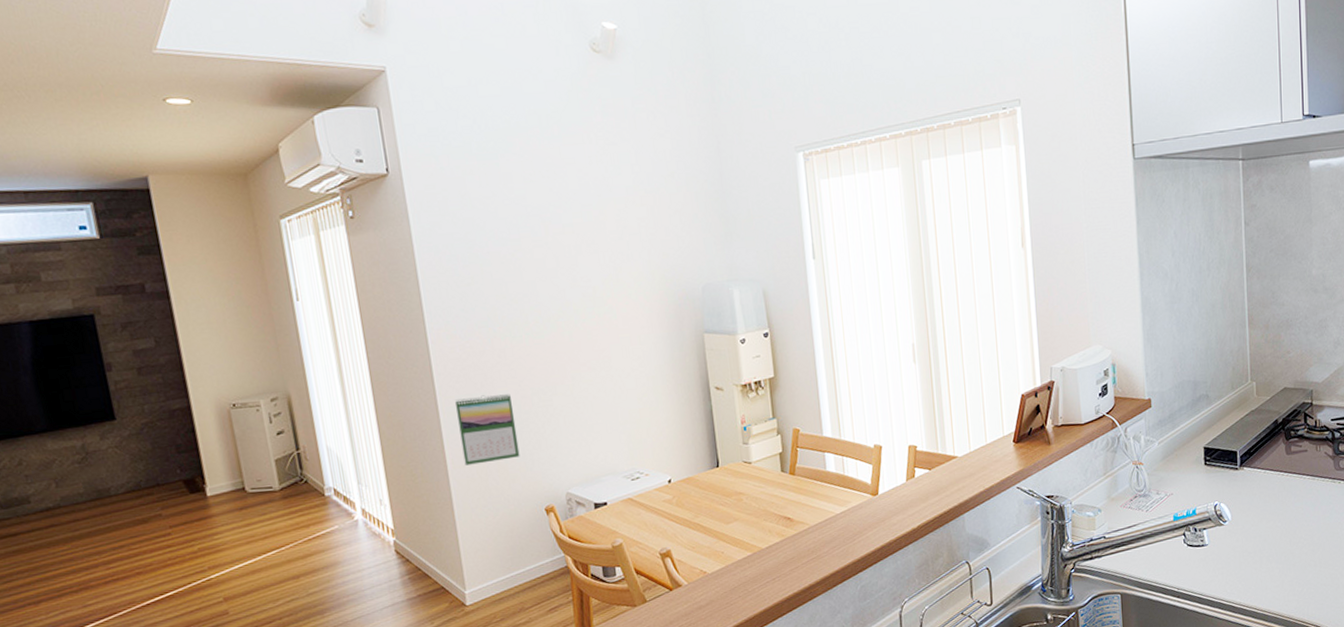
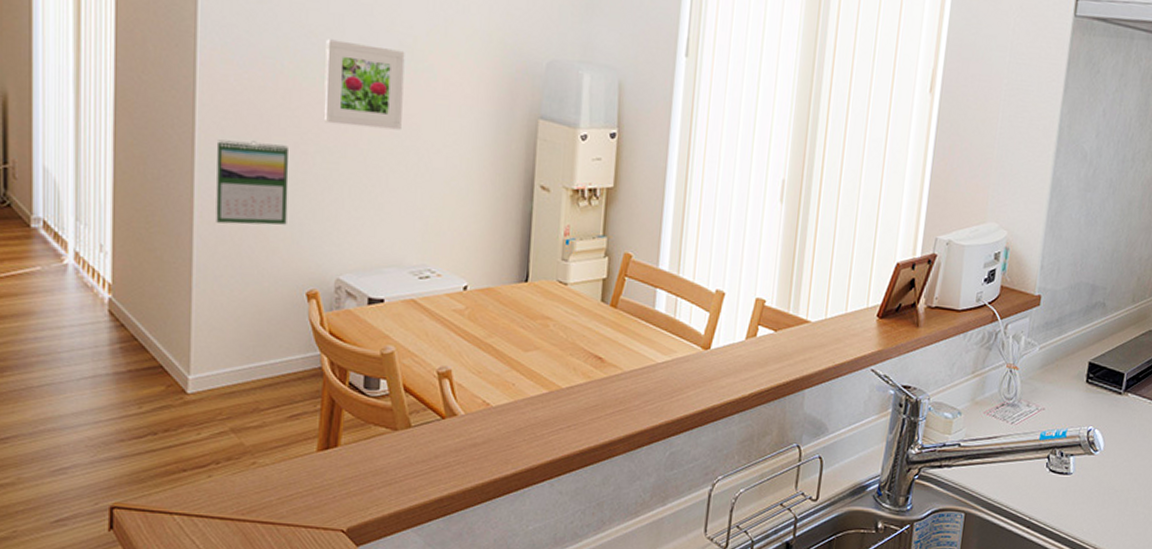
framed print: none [525,300,596,370] -> present [323,39,405,130]

